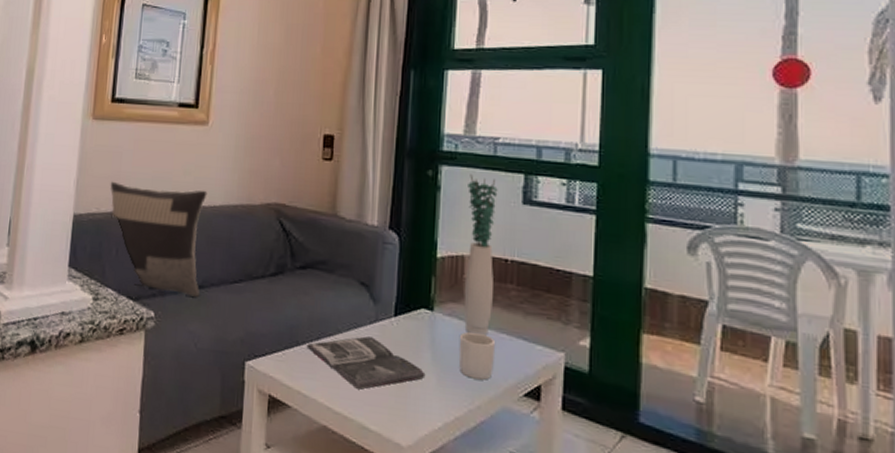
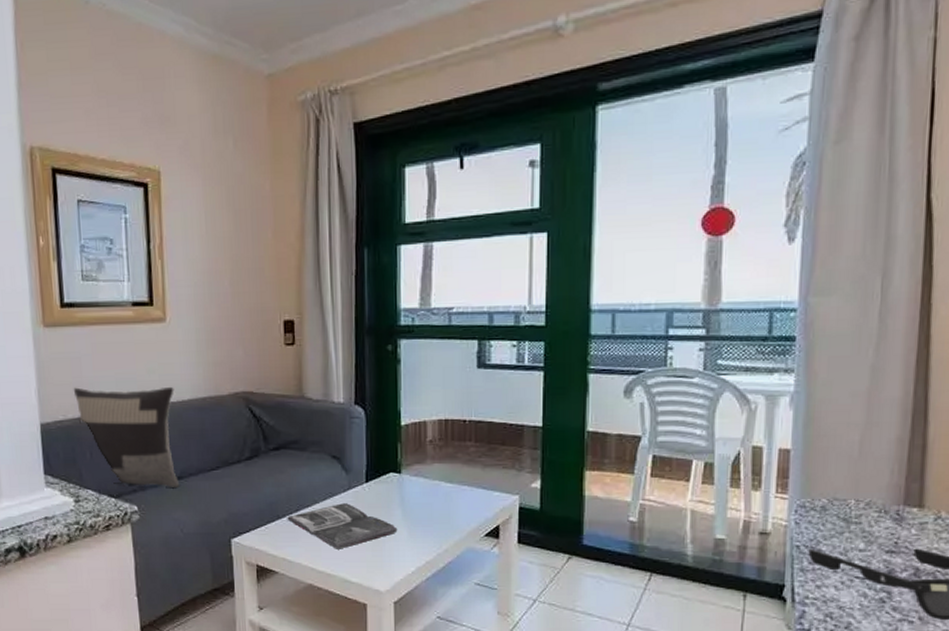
mug: present [458,331,496,380] -> none [425,487,459,527]
vase: present [463,174,498,336] -> none [426,345,454,490]

